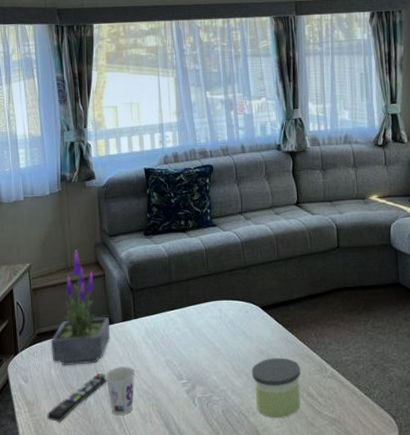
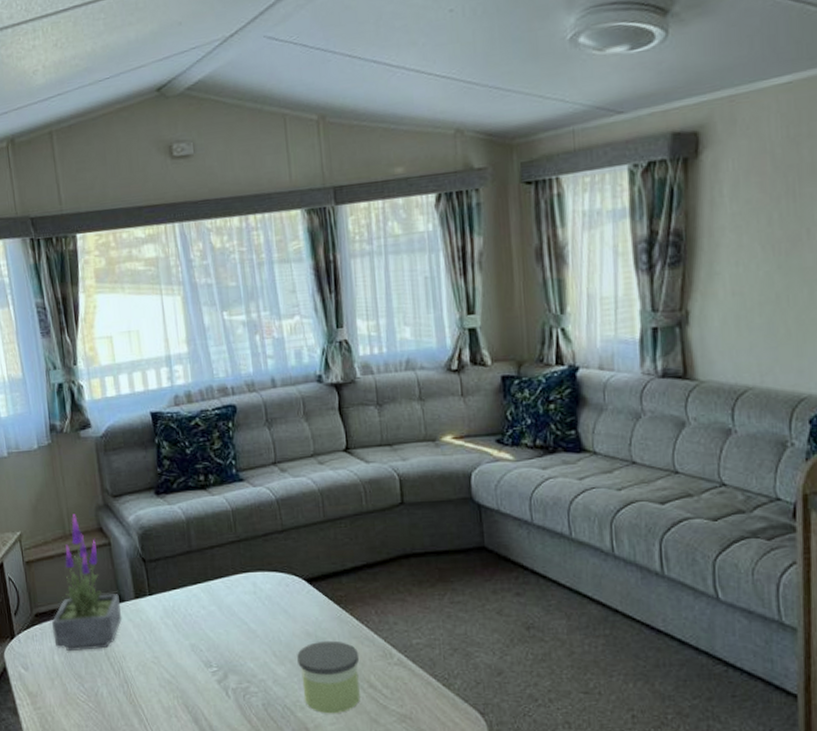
remote control: present [46,374,107,422] -> none [53,660,121,716]
cup: present [105,367,135,416] -> none [118,652,154,709]

